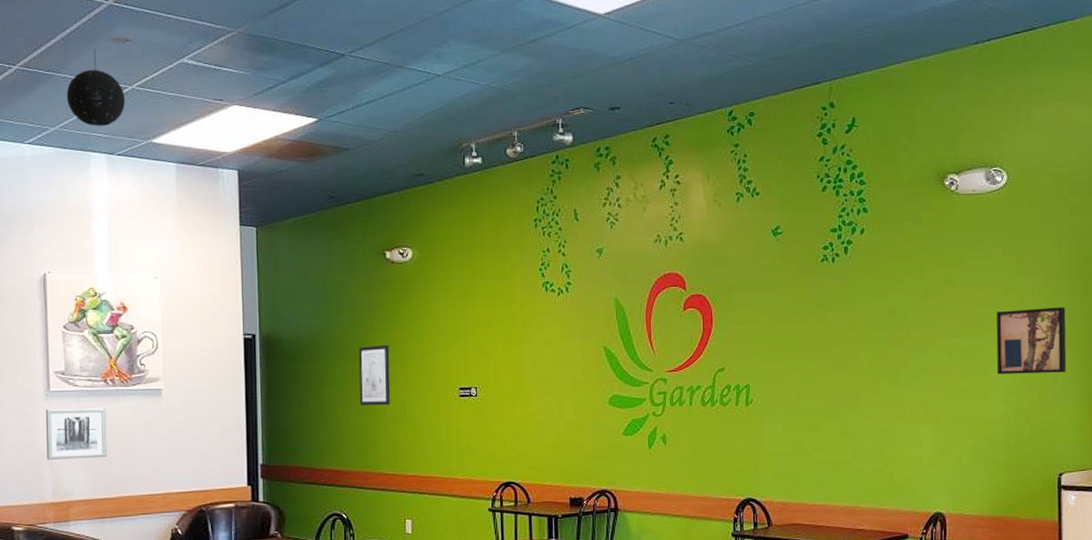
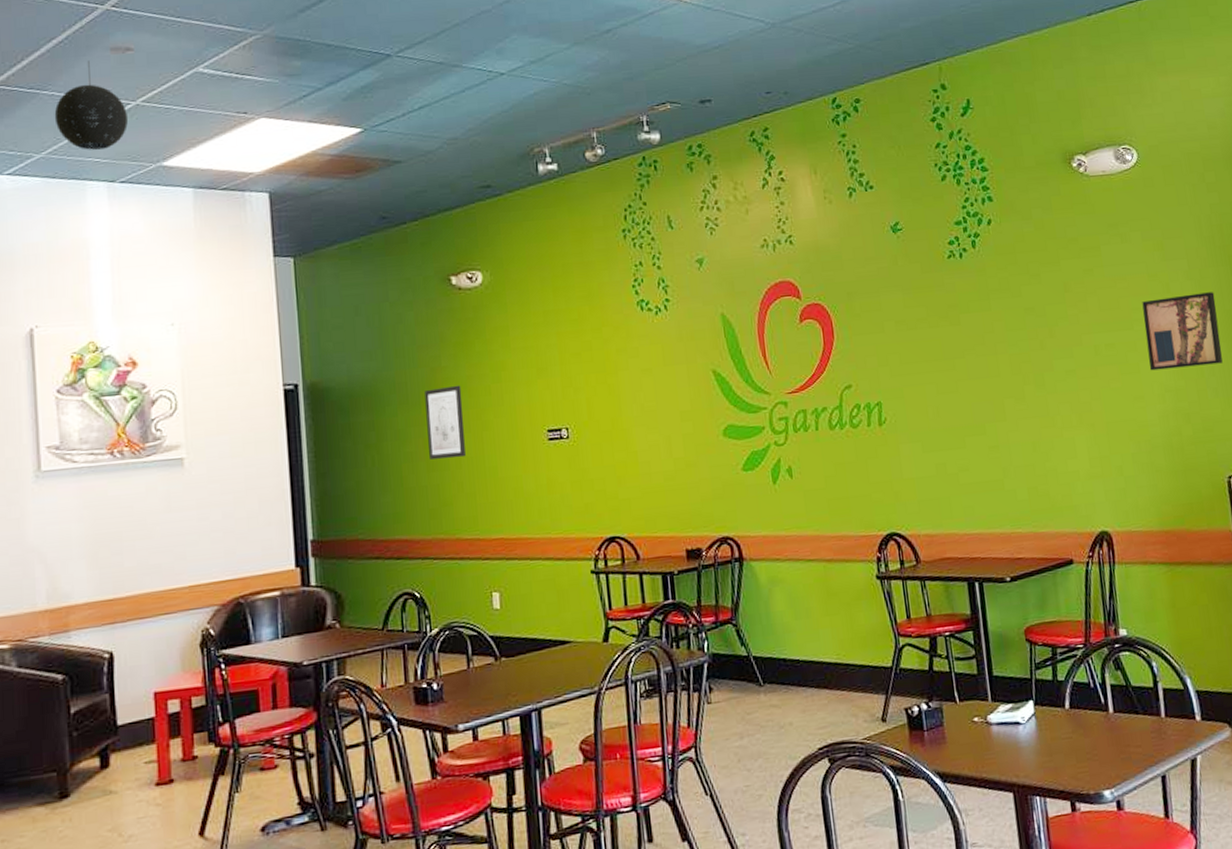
wall art: present [46,408,107,460] -> none [37,486,117,557]

